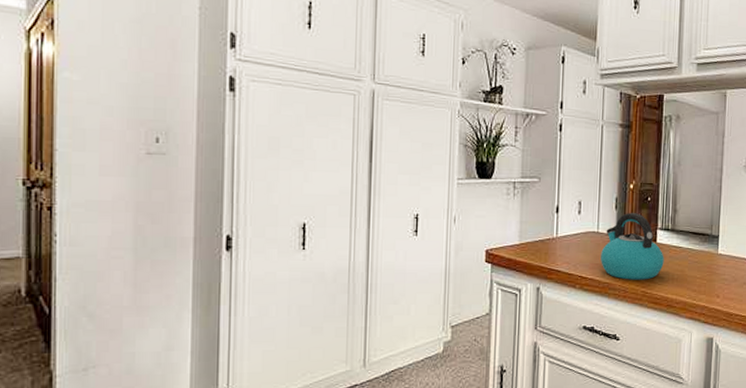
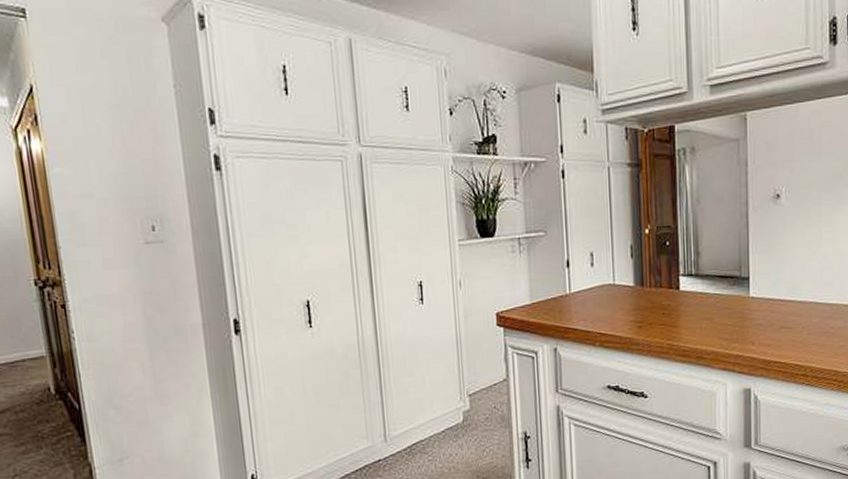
kettle: present [601,213,664,280] -> none [620,260,690,333]

